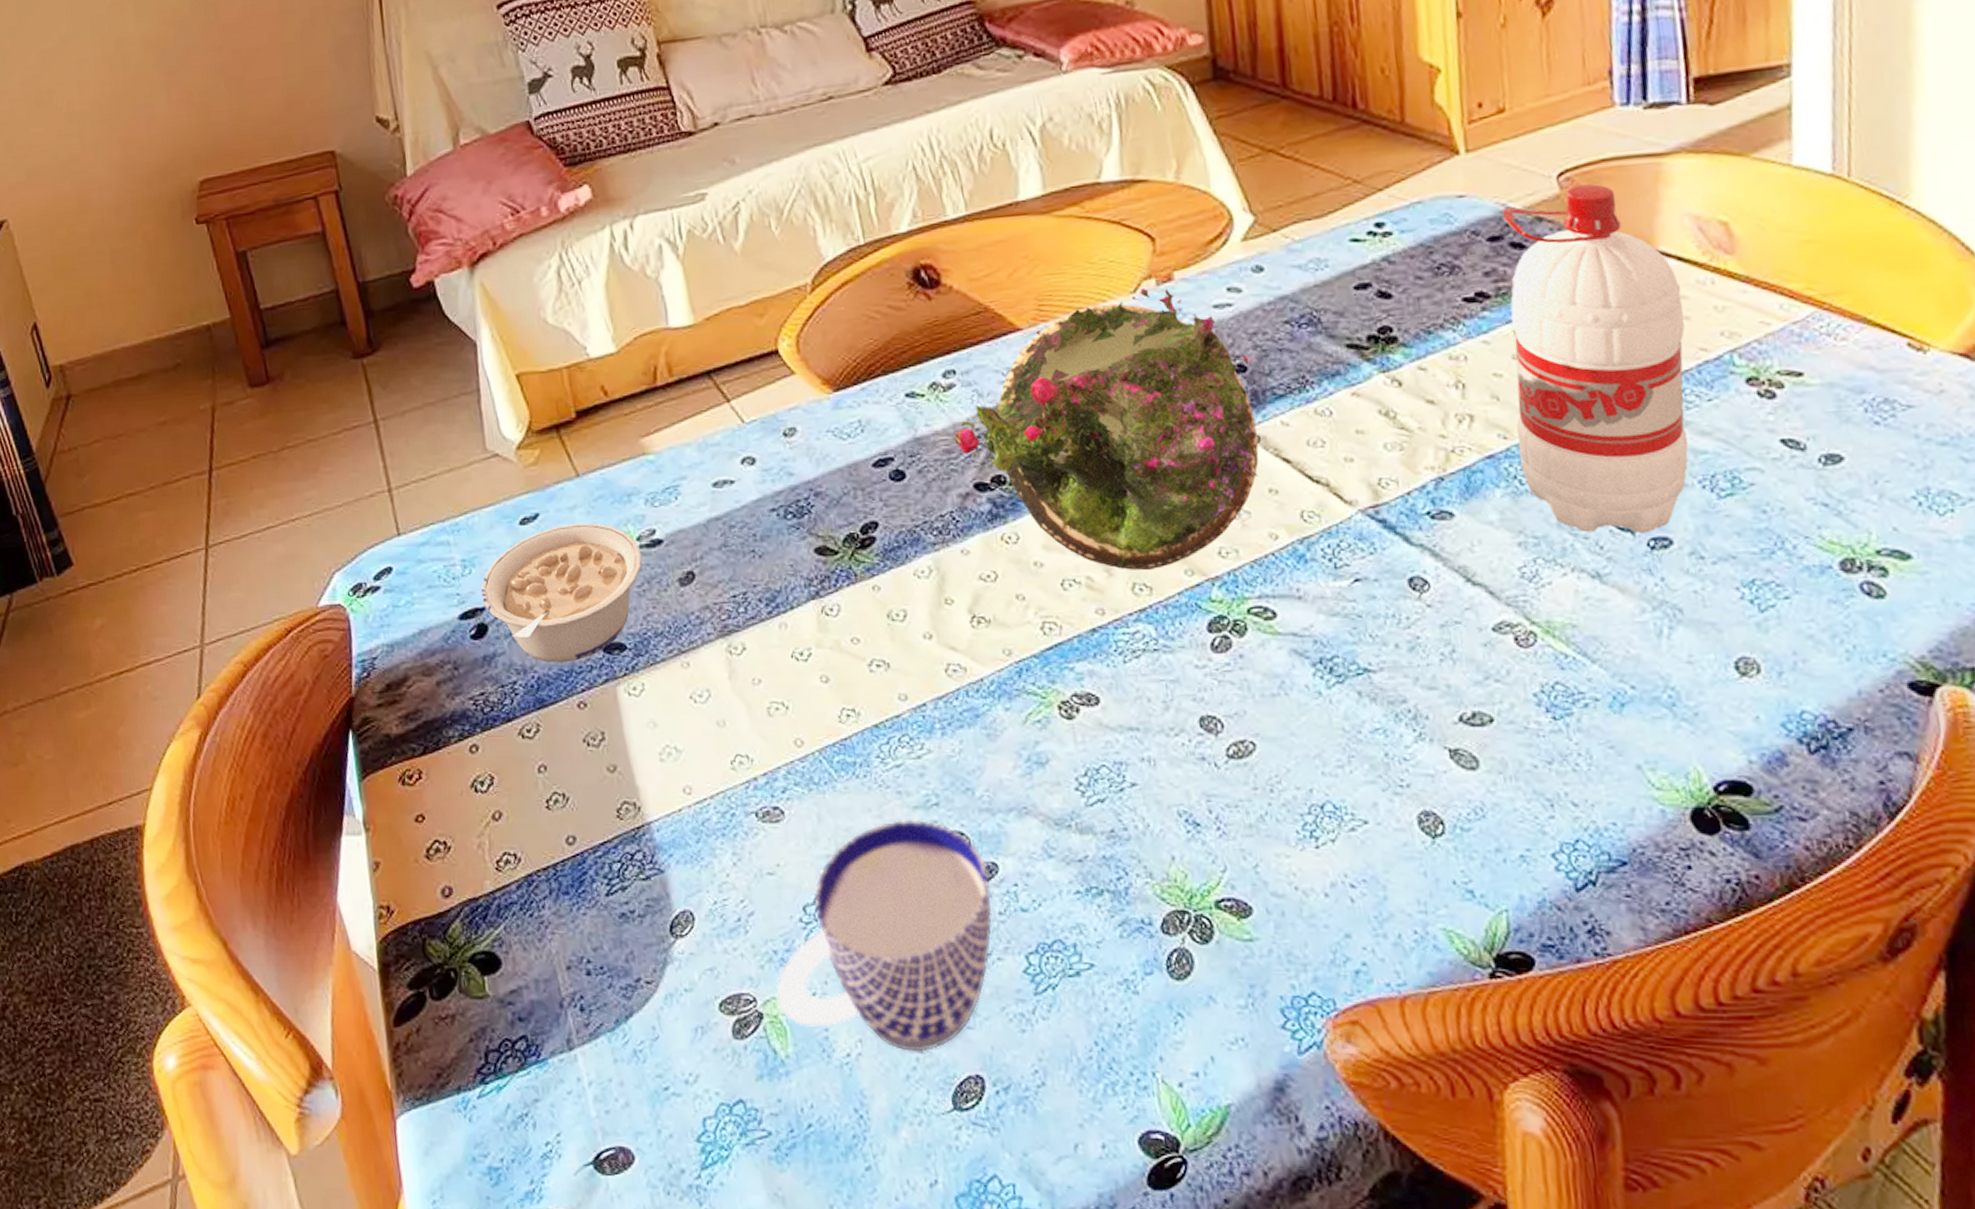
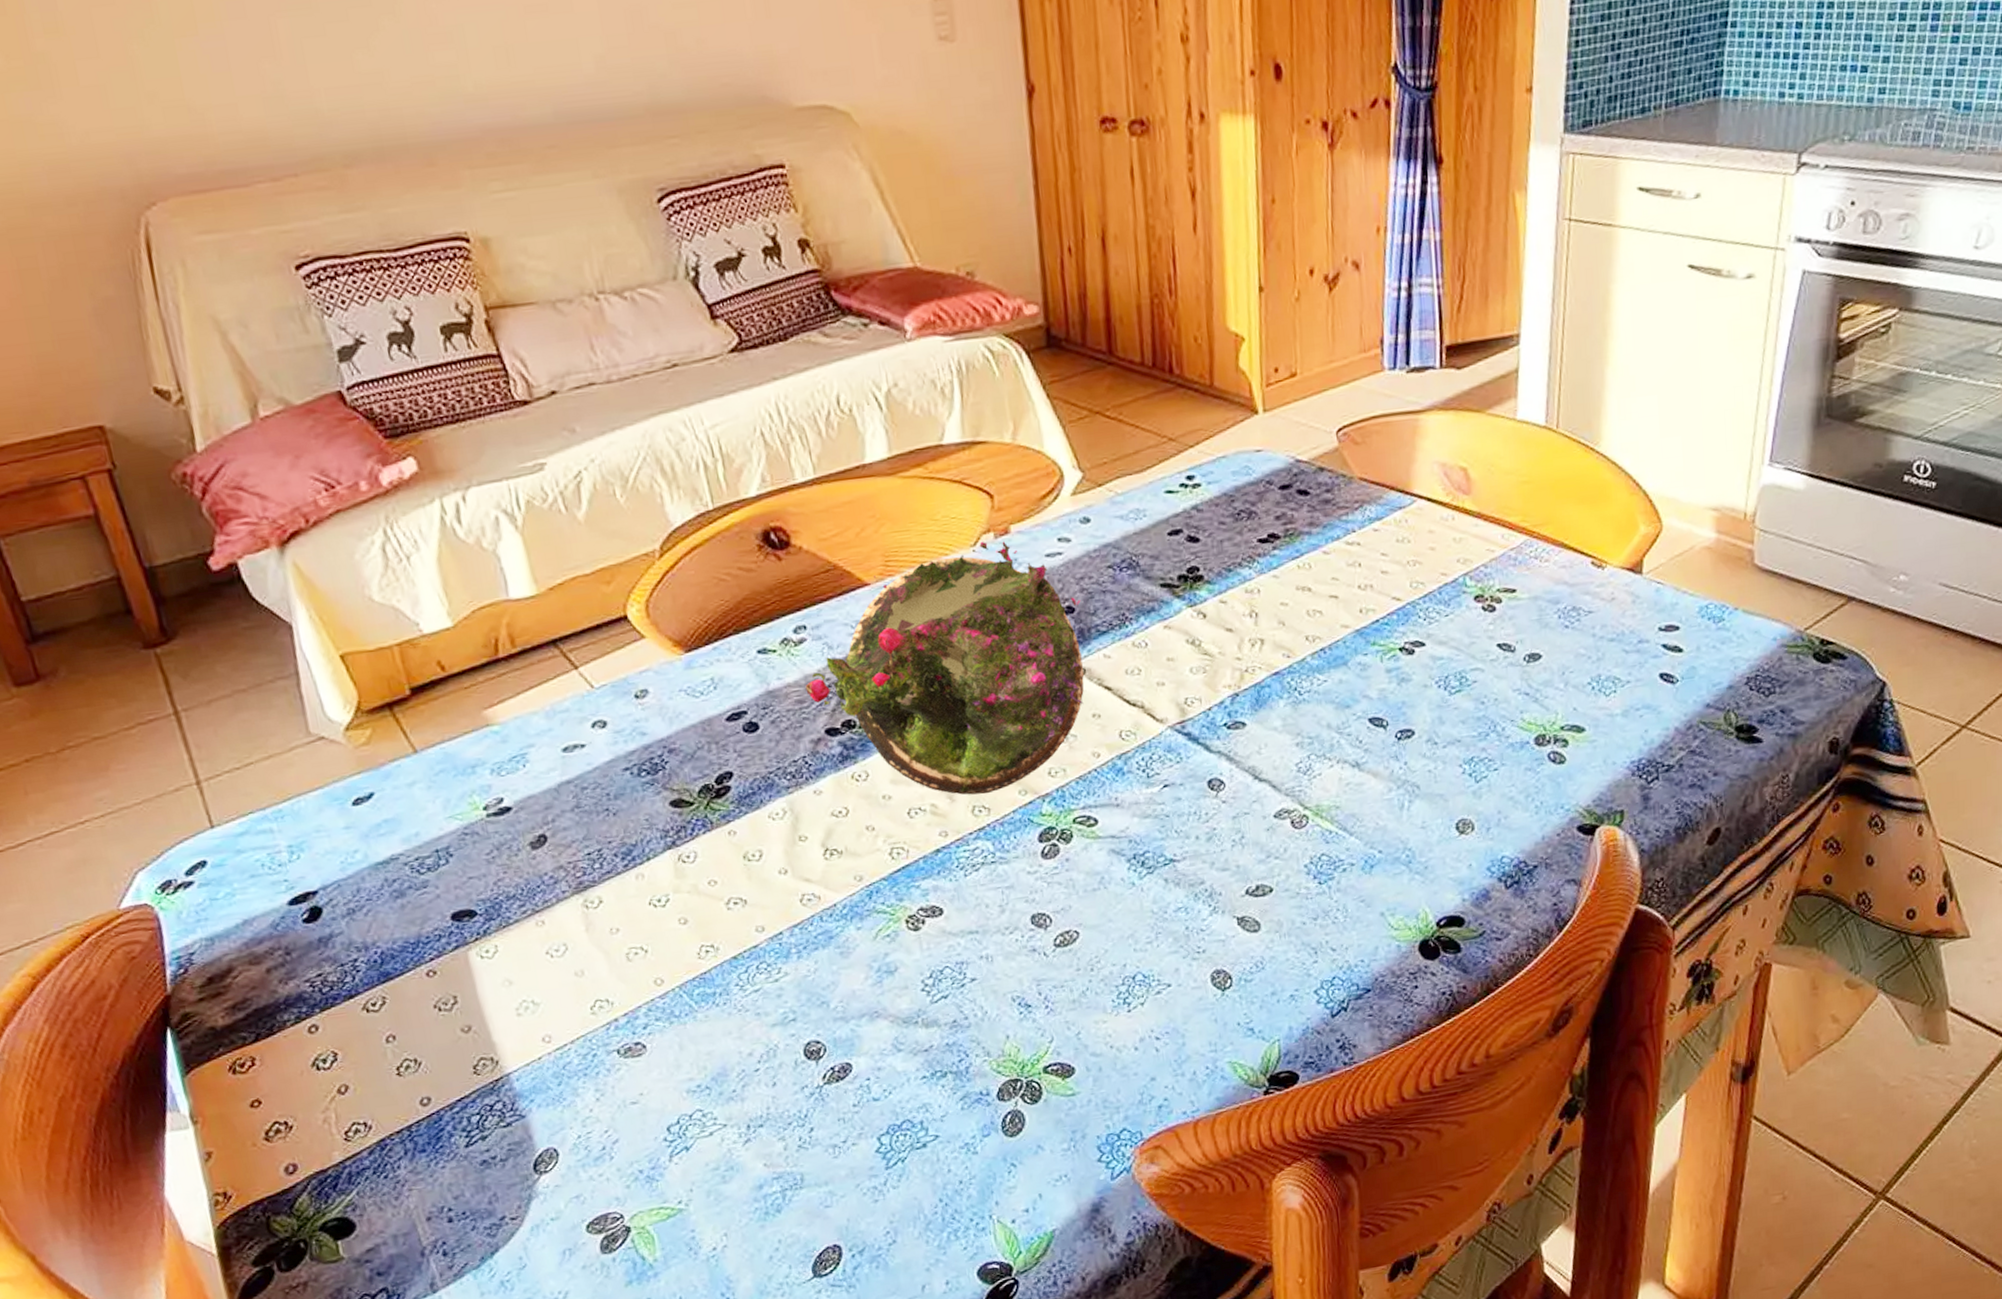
legume: present [481,523,642,663] -> none [312,797,490,937]
cup: present [776,820,993,1052] -> none [642,1035,847,1237]
water bottle: present [1502,184,1689,534] -> none [1291,438,1431,731]

